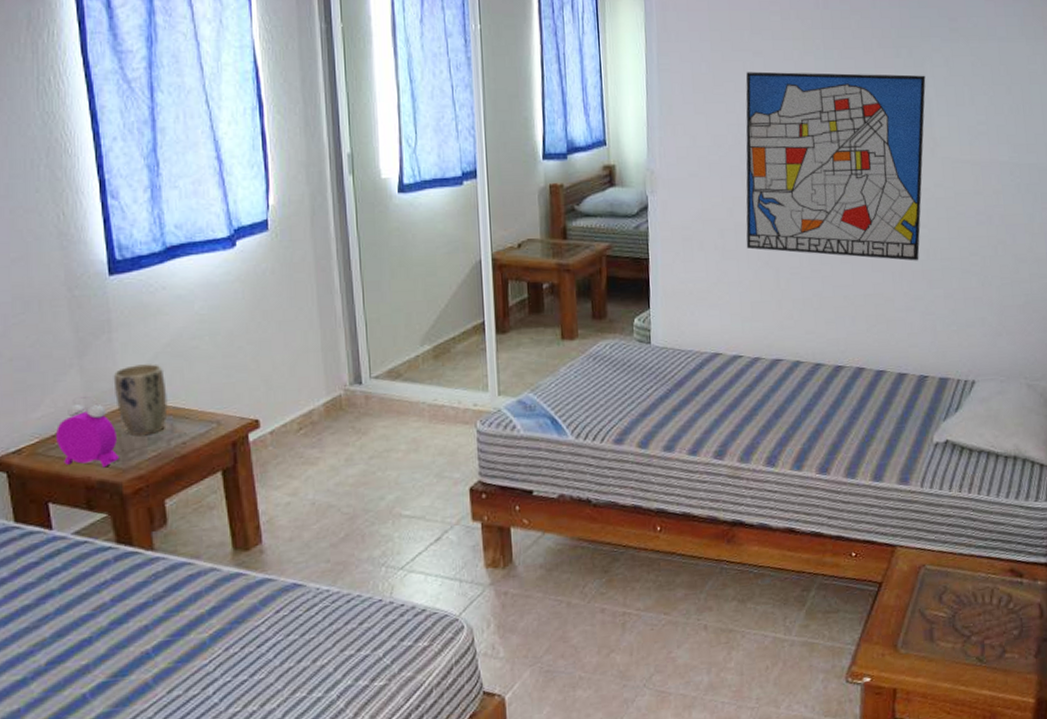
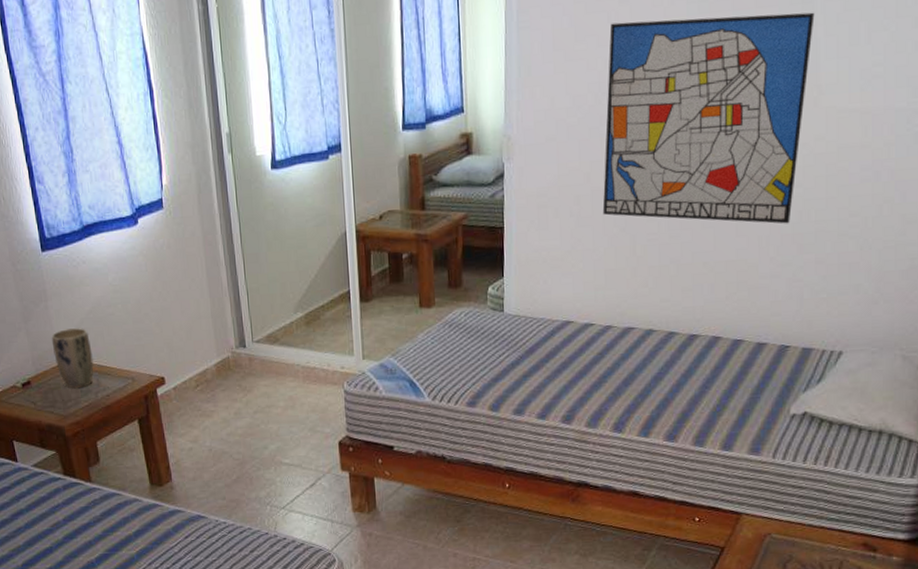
alarm clock: present [56,396,119,468] -> none [14,355,60,414]

